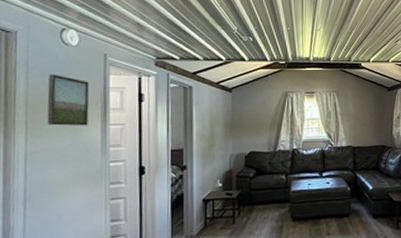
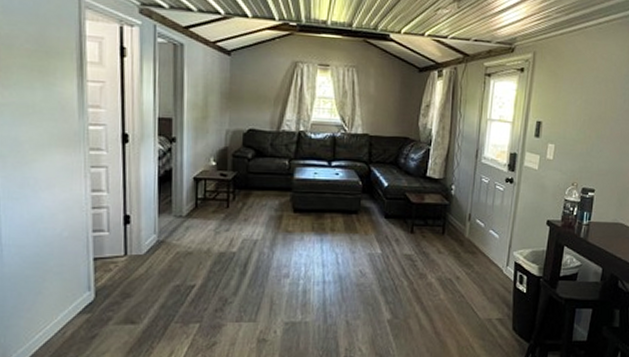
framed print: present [46,74,89,126] -> none [12,12,63,80]

